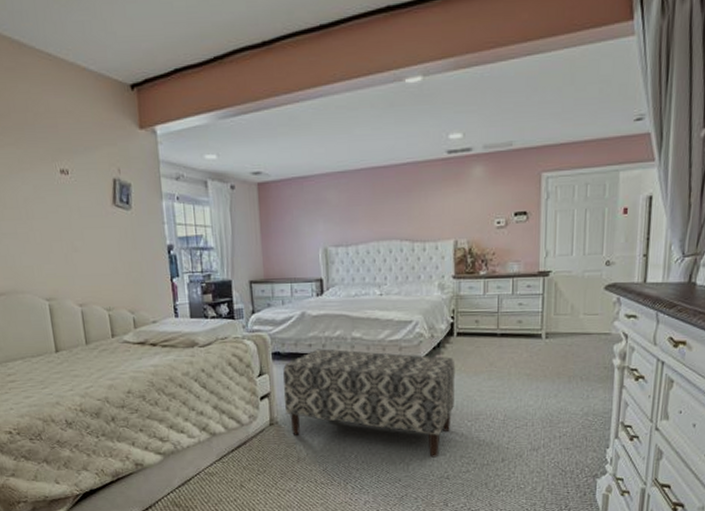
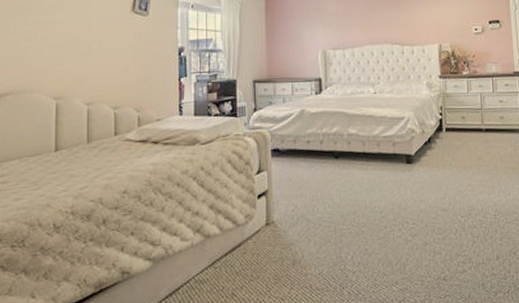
bench: present [283,349,456,458] -> none [282,145,447,257]

